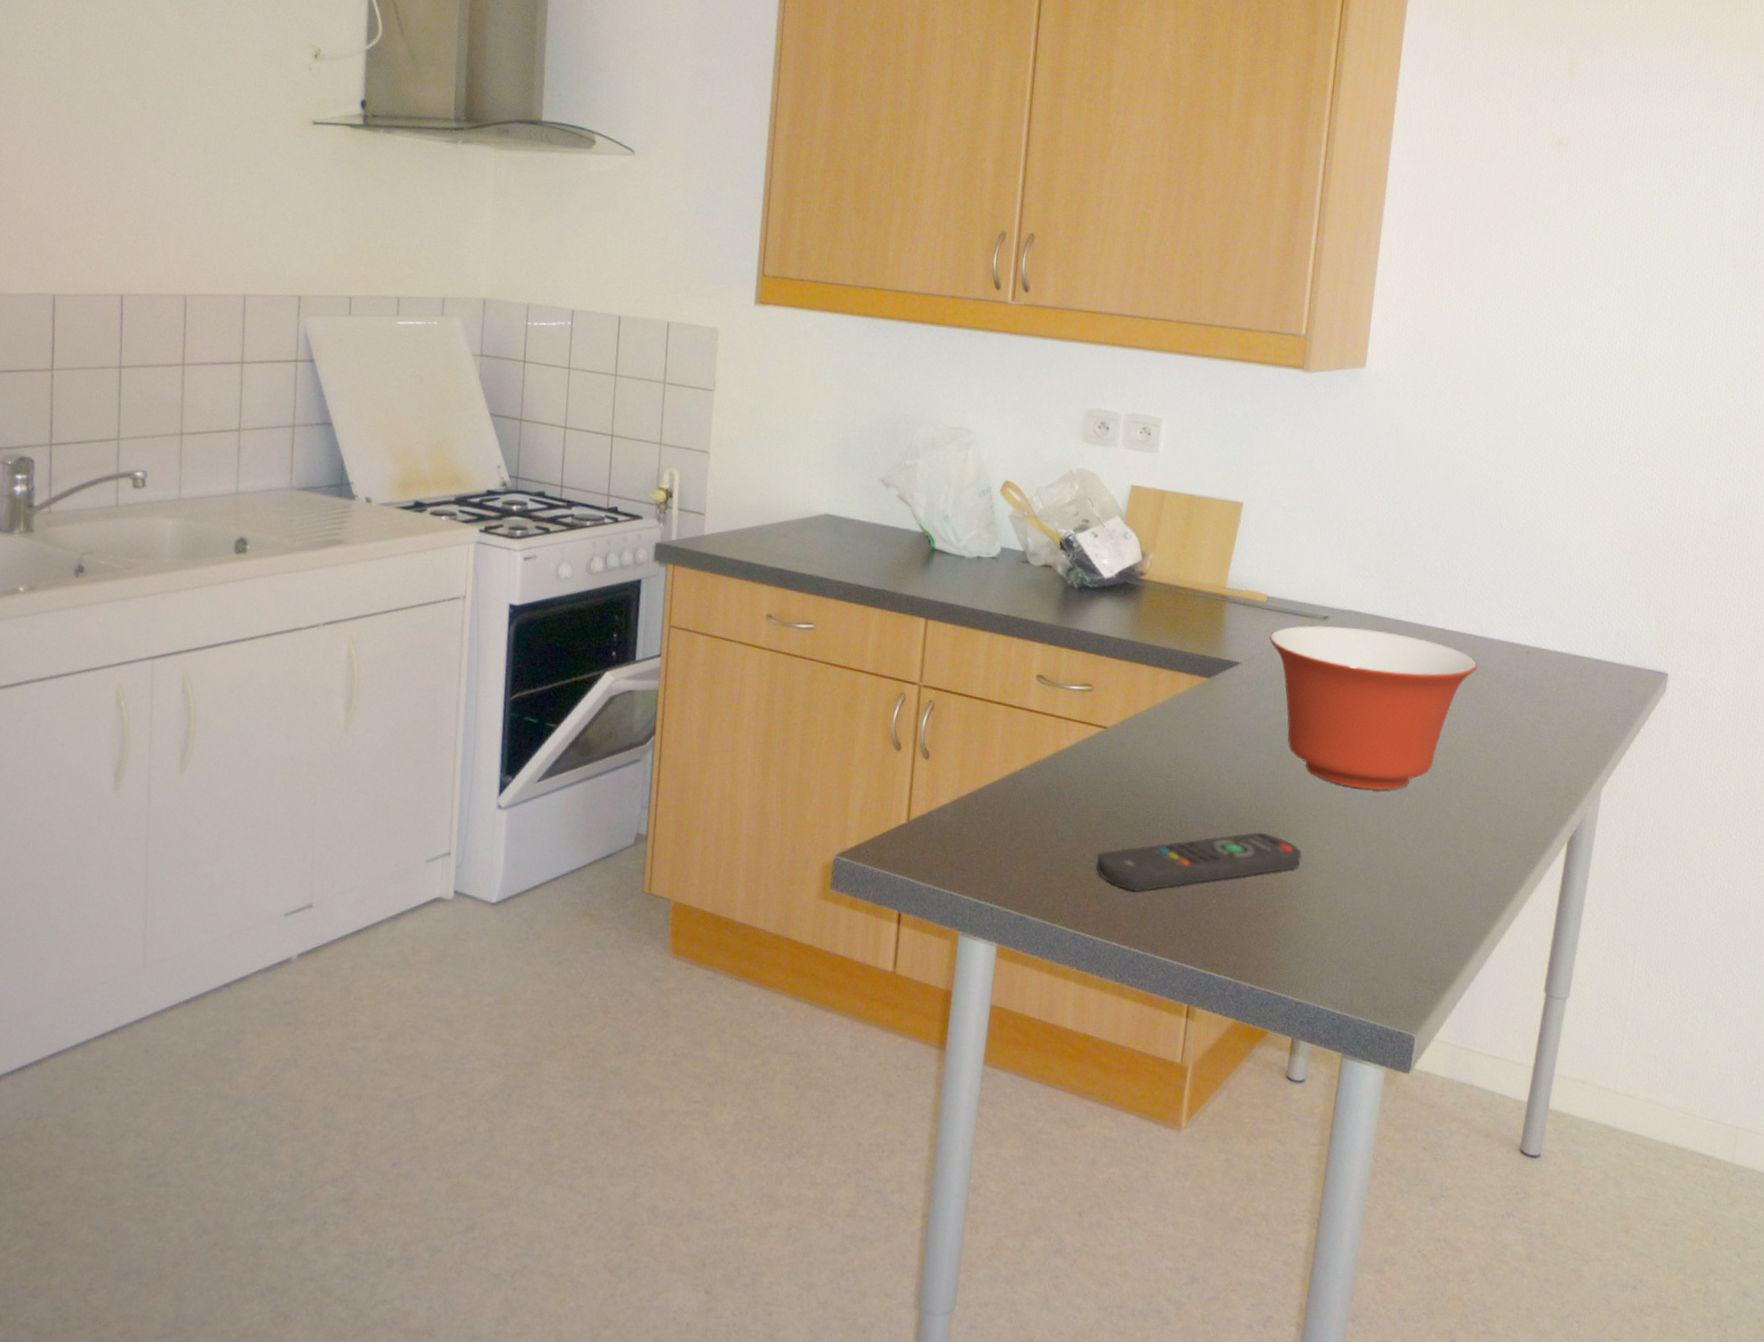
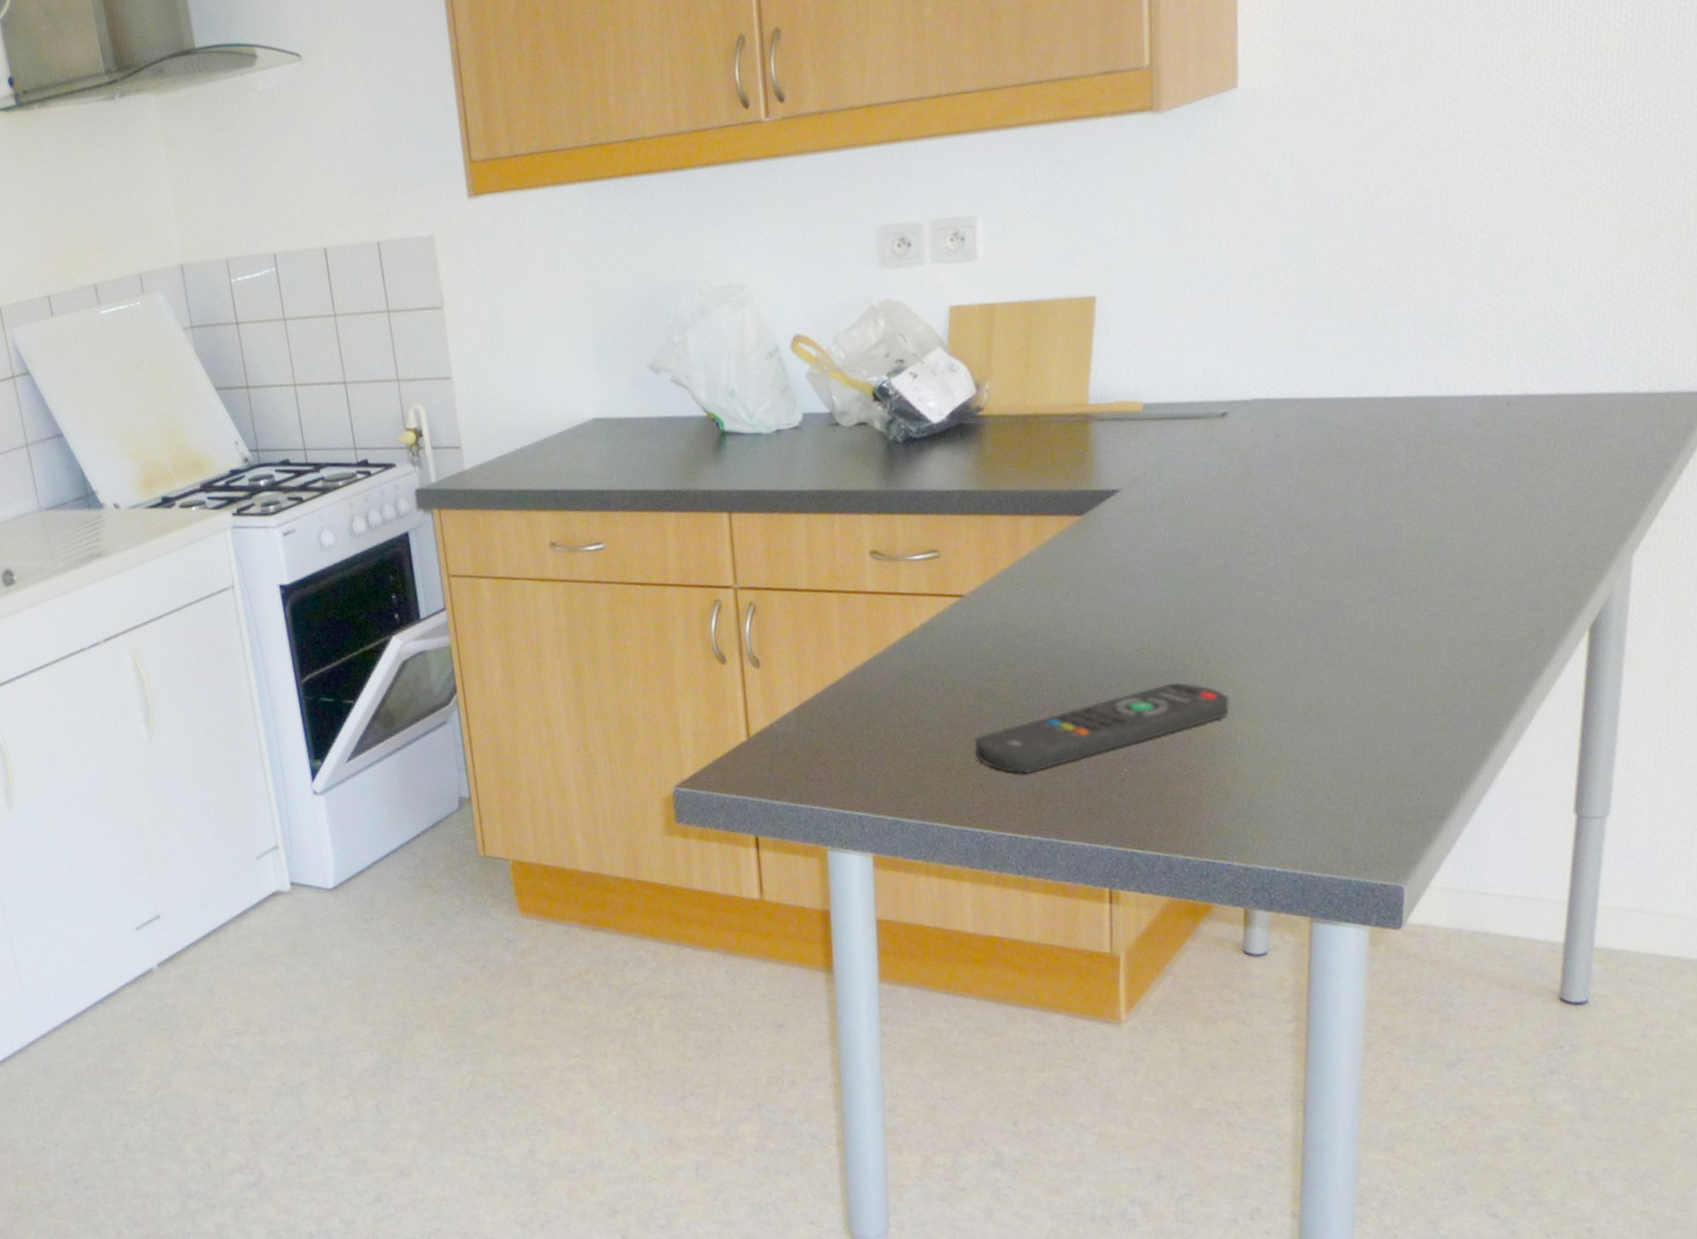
mixing bowl: present [1269,625,1478,791] -> none [1153,415,1439,613]

